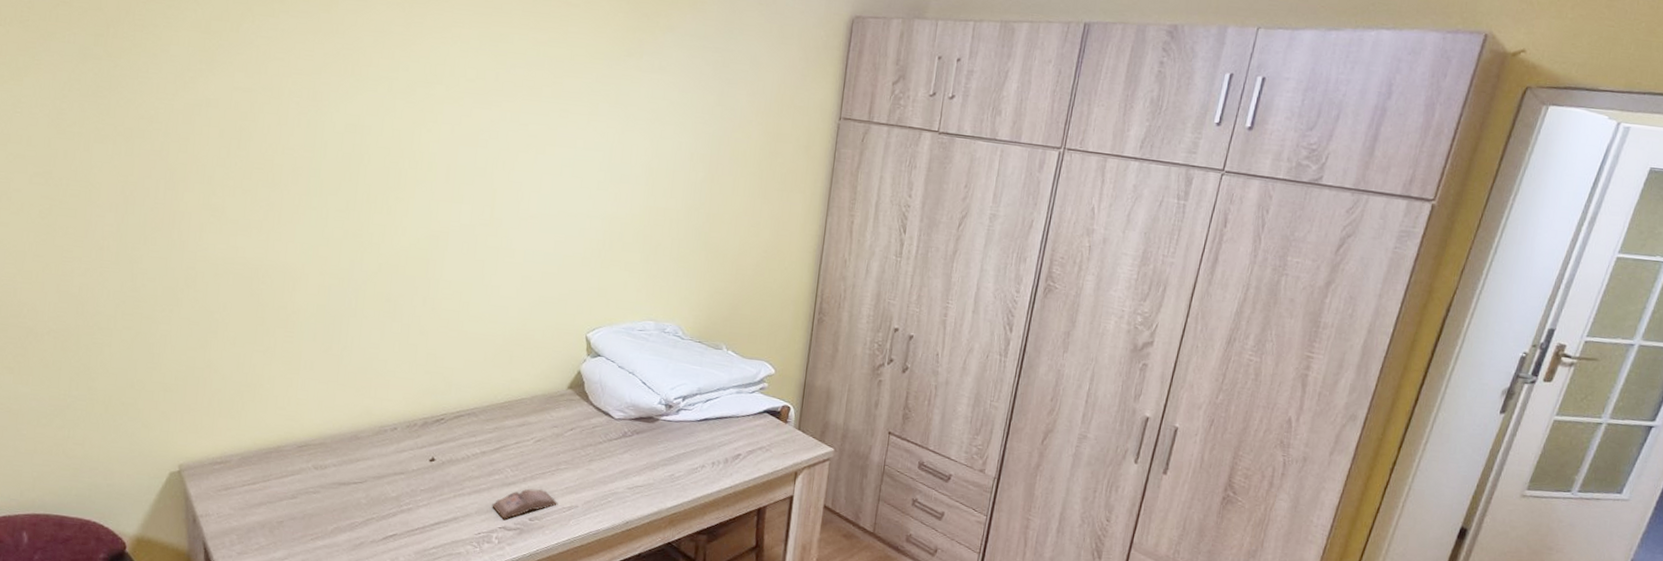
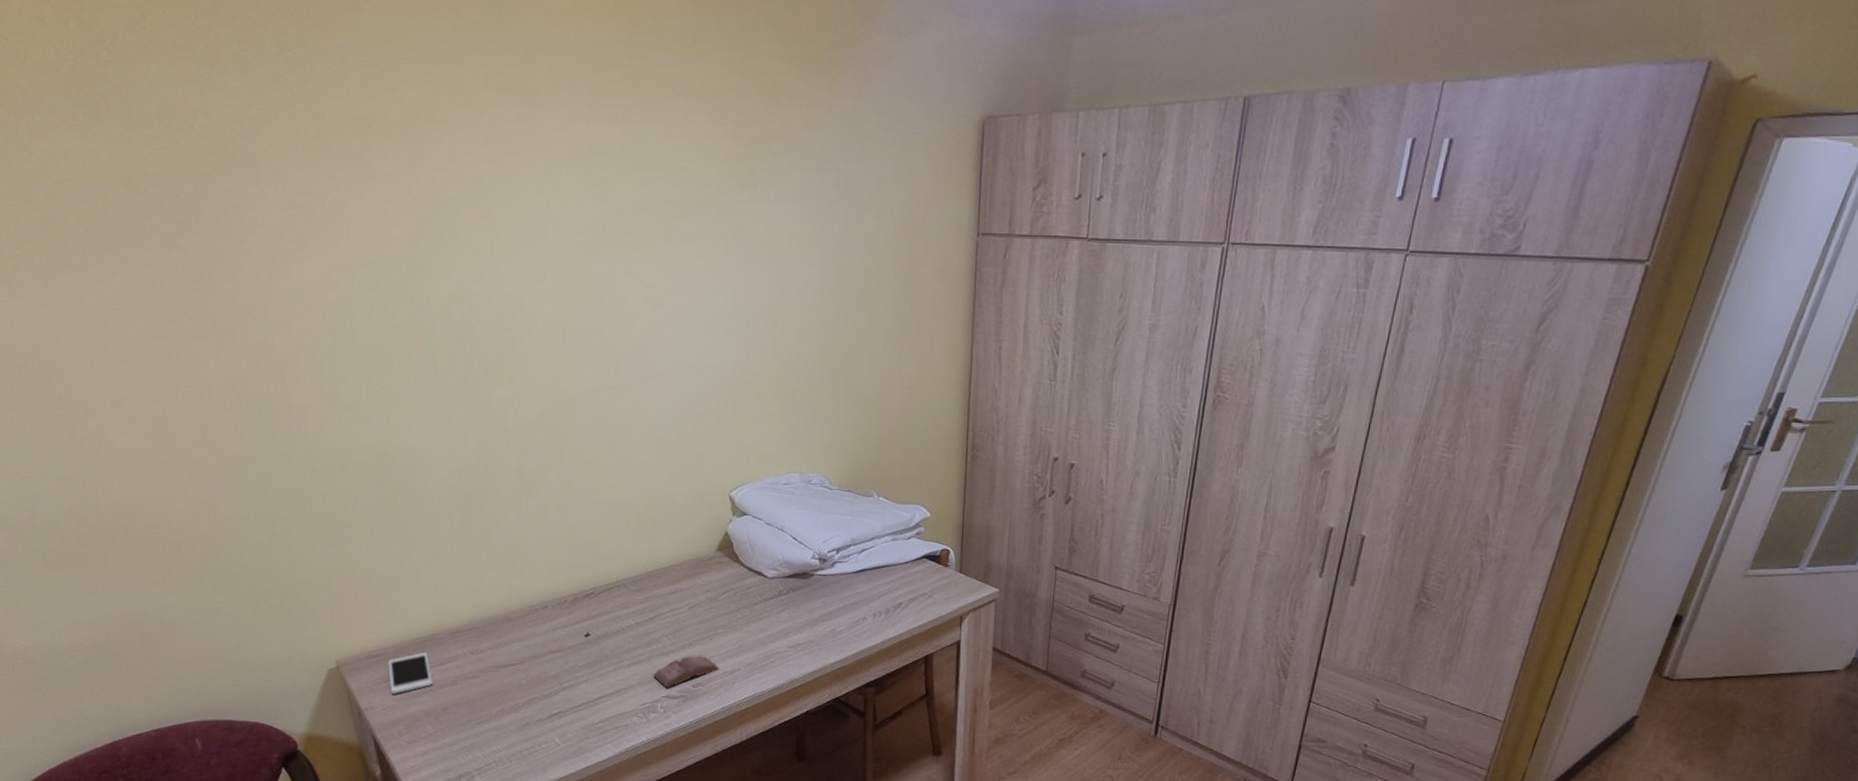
cell phone: none [229,463,273,503] -> present [388,652,433,694]

